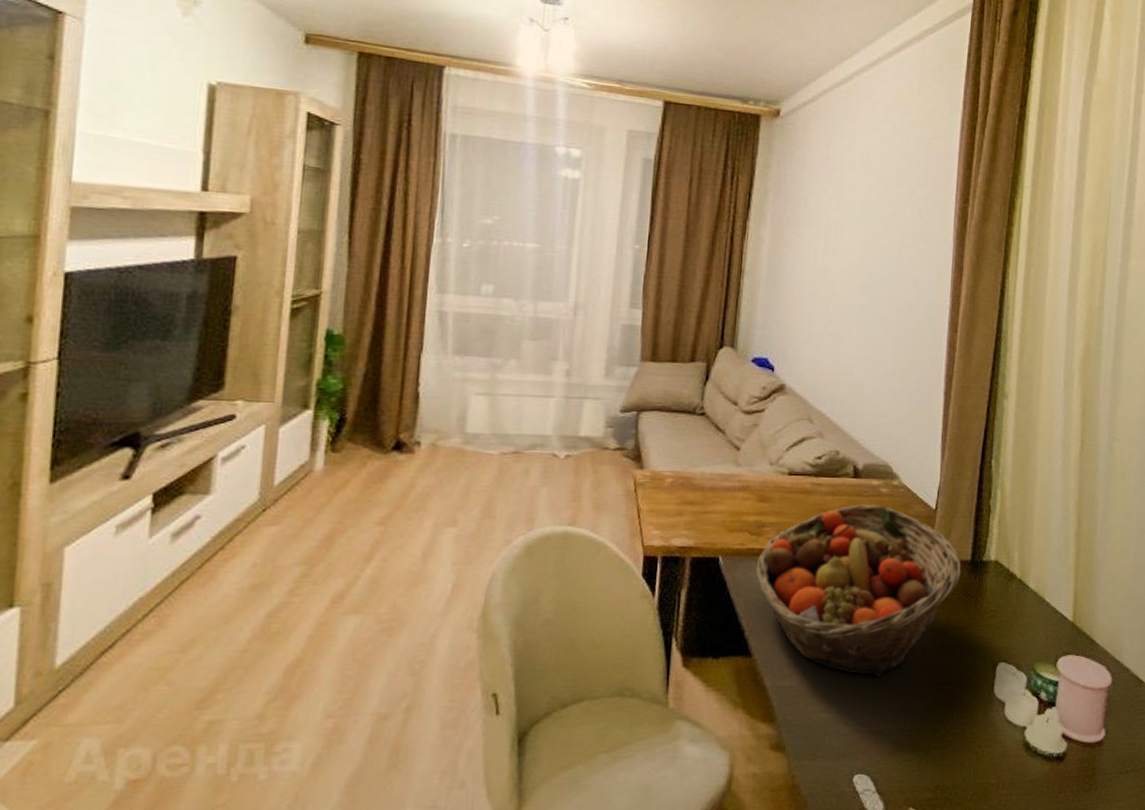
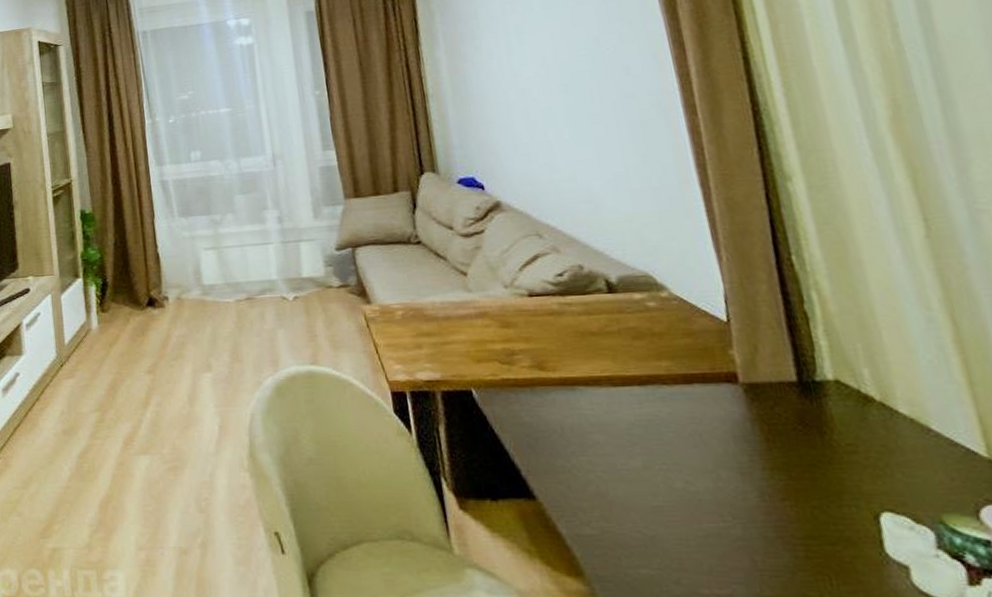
fruit basket: present [755,504,962,677] -> none [515,321,789,527]

